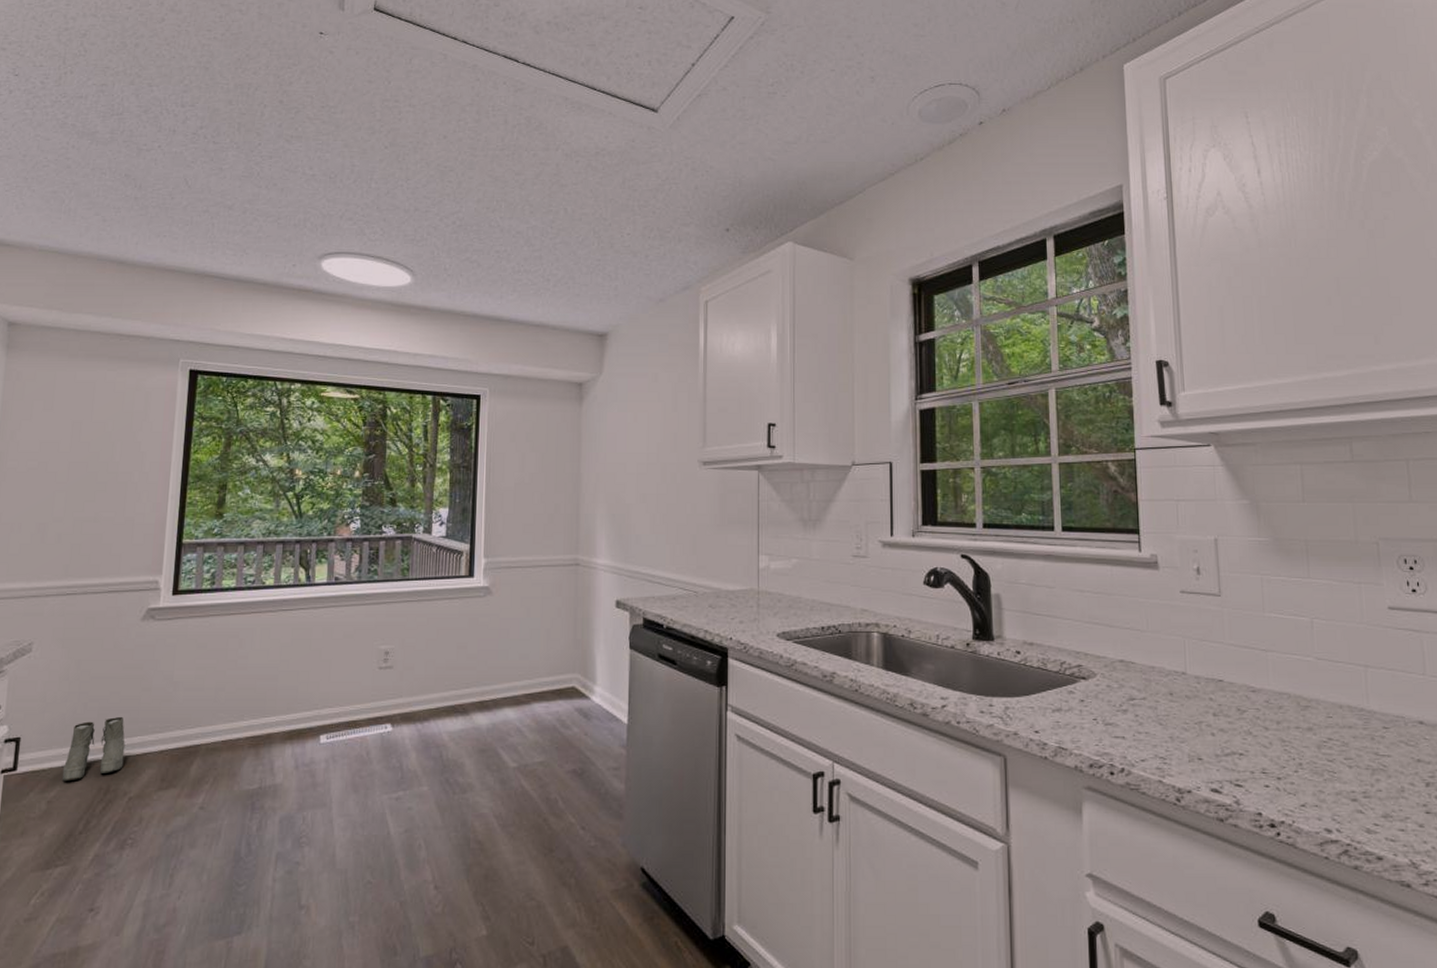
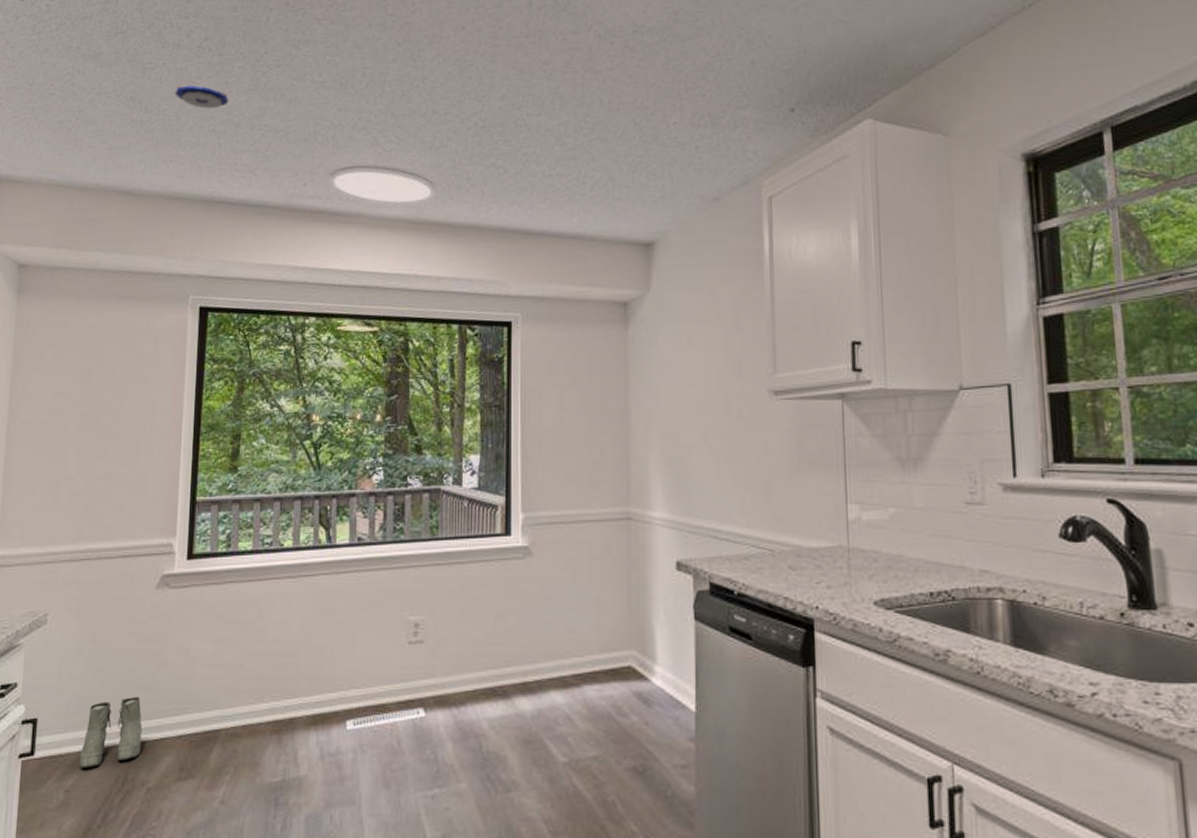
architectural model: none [169,167,223,191] -> present [175,84,229,109]

